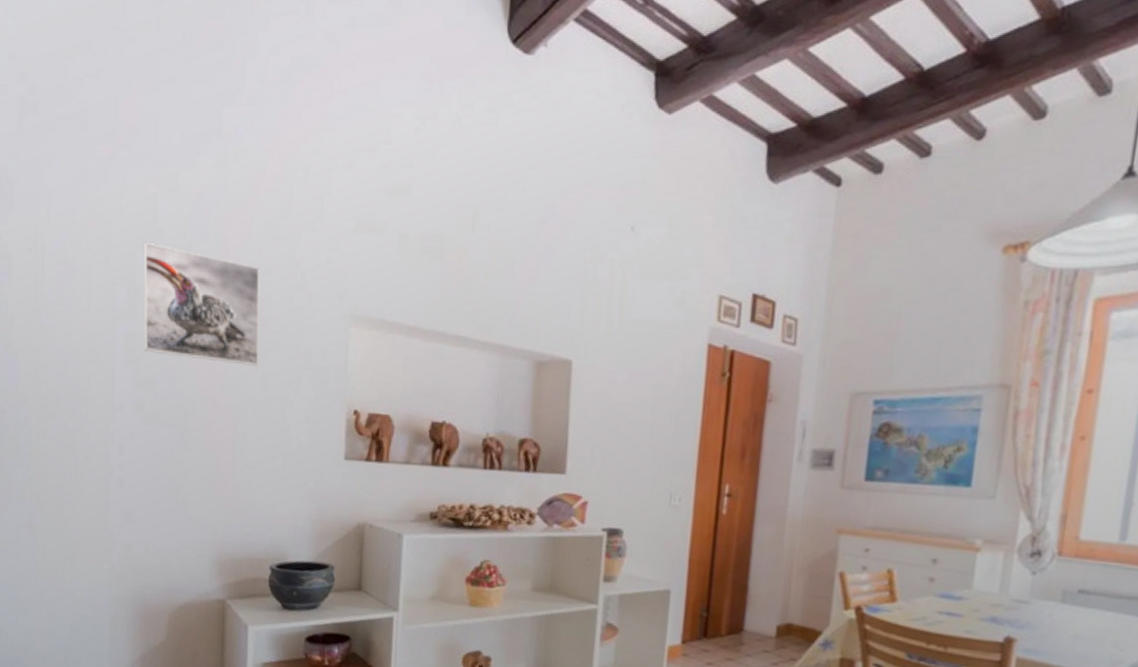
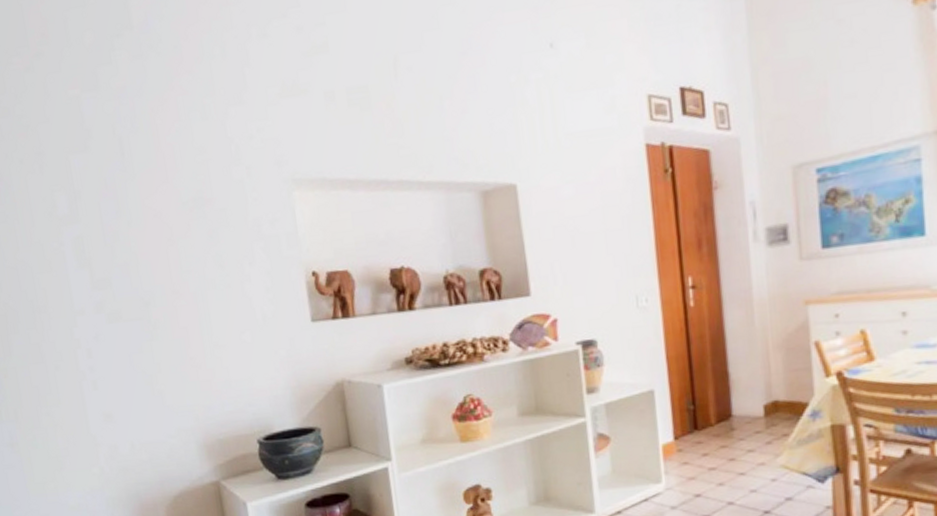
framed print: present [143,242,261,366] -> none [74,144,210,252]

